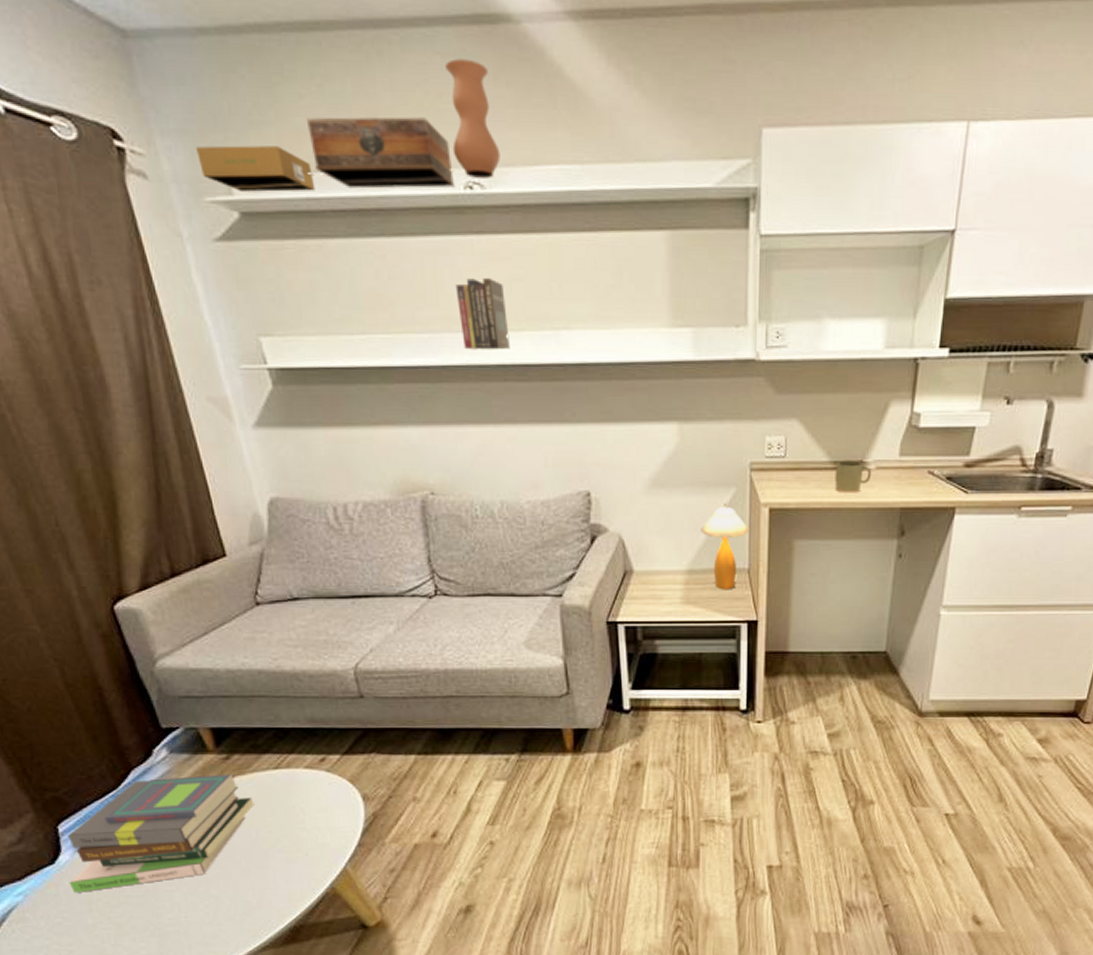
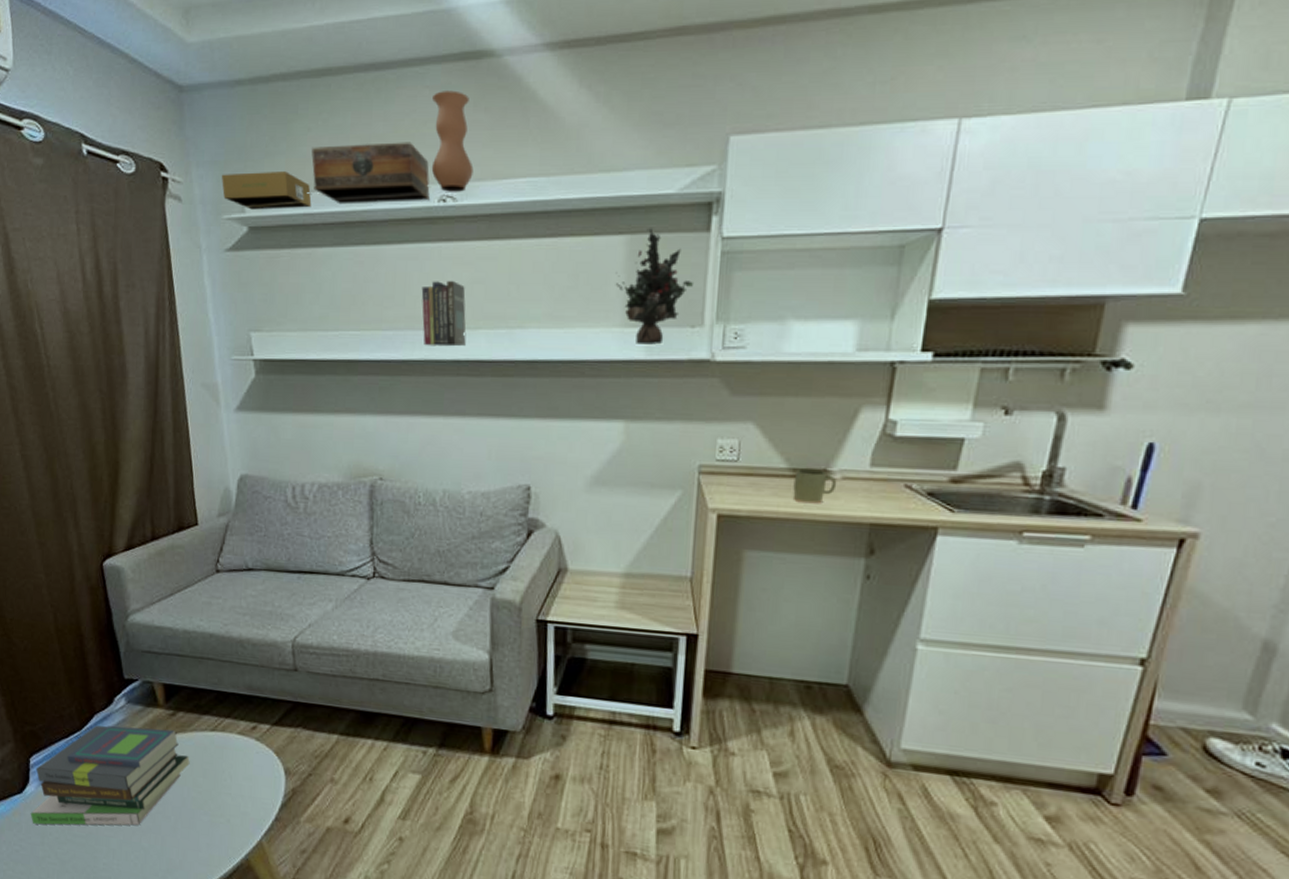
decorative plant: none [659,224,736,345] -> present [615,228,695,345]
table lamp: present [701,503,749,590] -> none [641,506,694,598]

